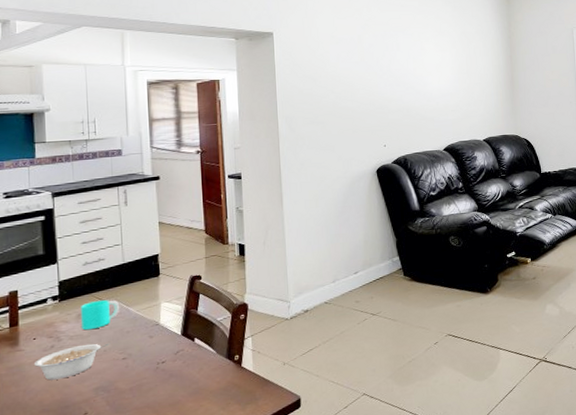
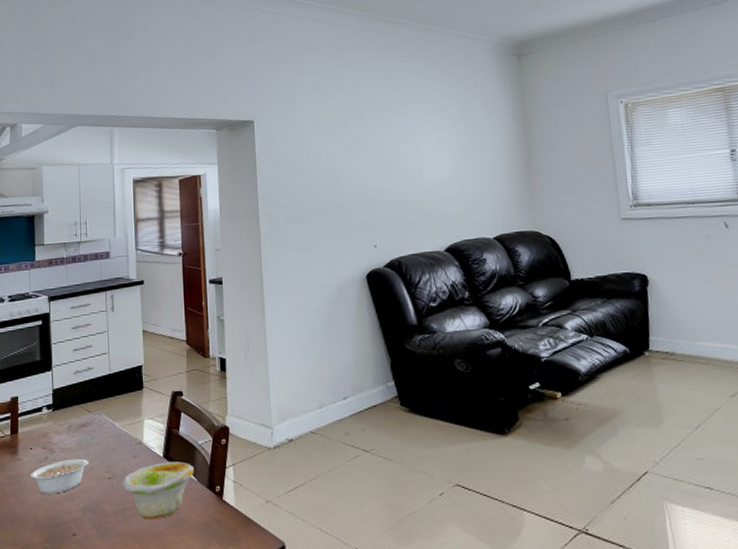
cup: present [81,299,120,330] -> none [71,411,106,444]
bowl: none [139,337,214,392] -> present [123,461,195,520]

